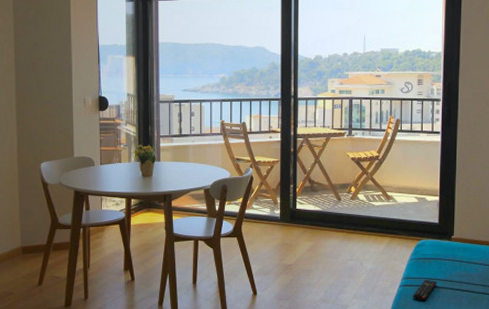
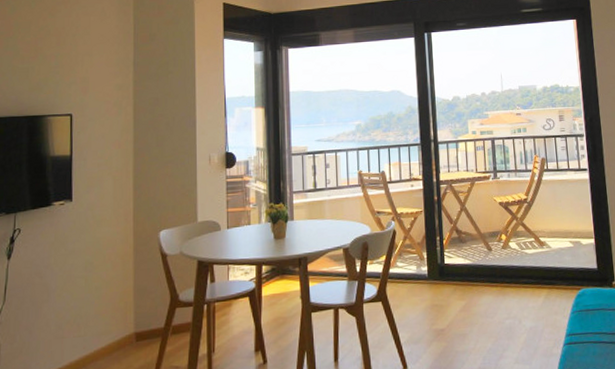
remote control: present [413,279,438,302] -> none [579,334,604,361]

